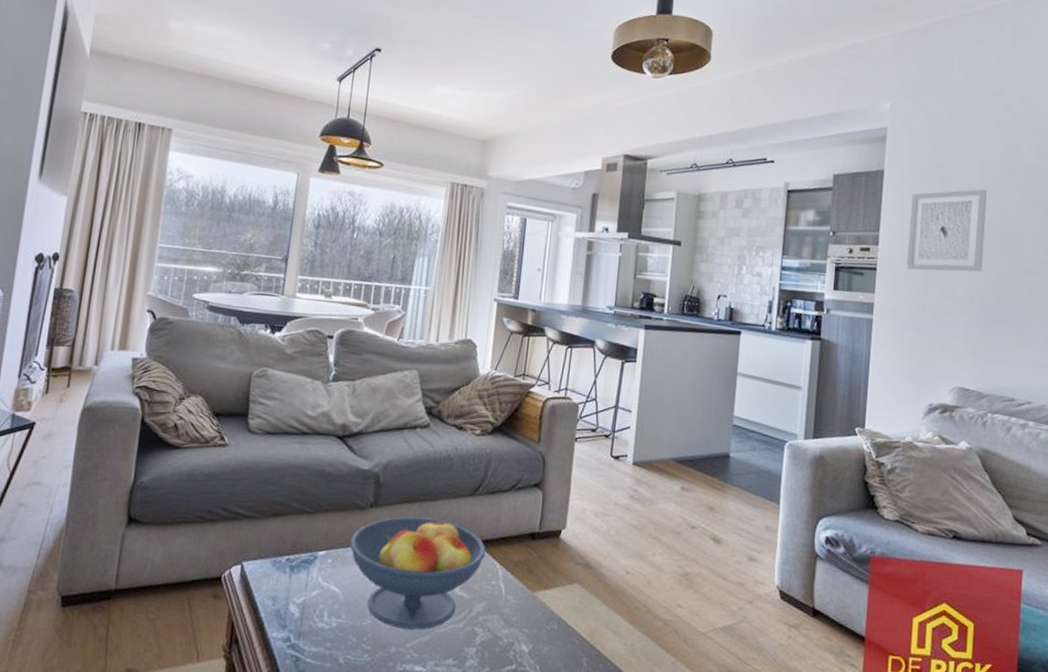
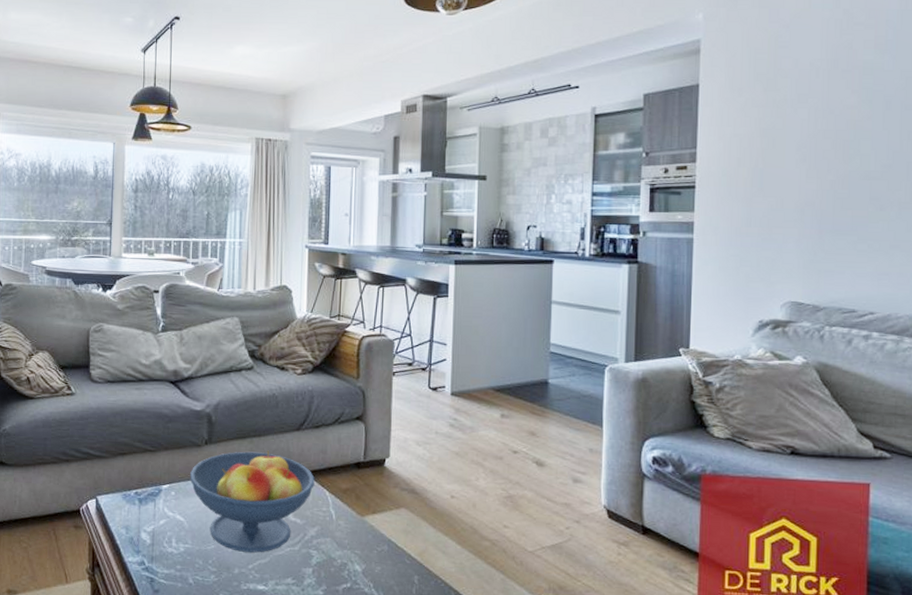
wall art: present [906,189,987,272] -> none [728,94,816,185]

